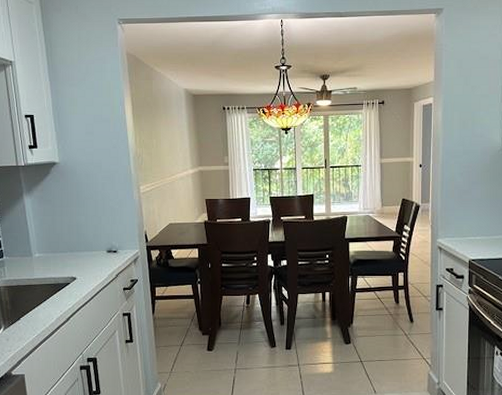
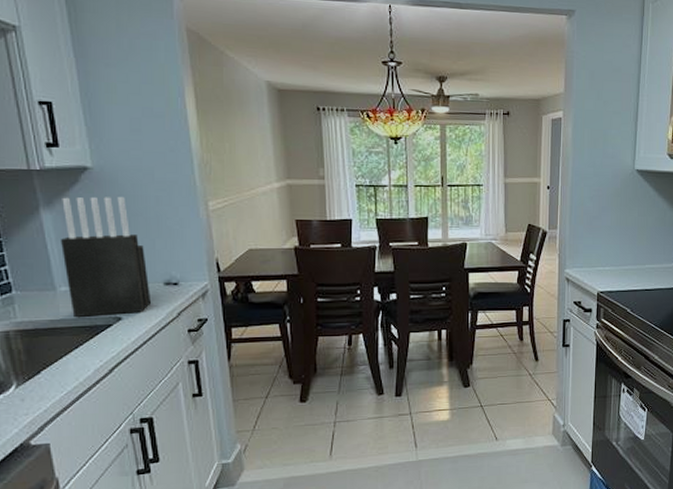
knife block: none [37,184,98,277] -> present [61,196,152,317]

